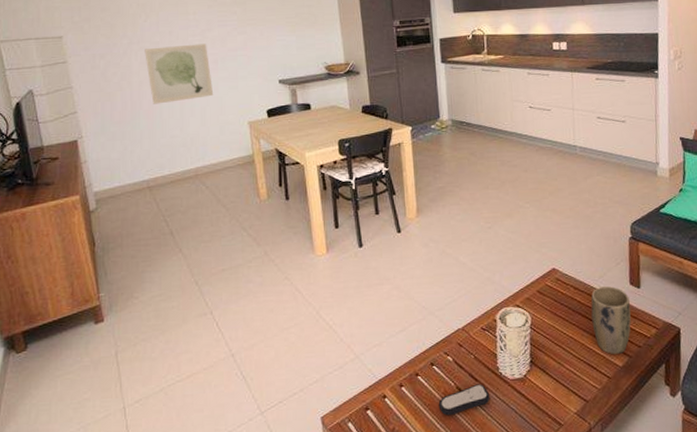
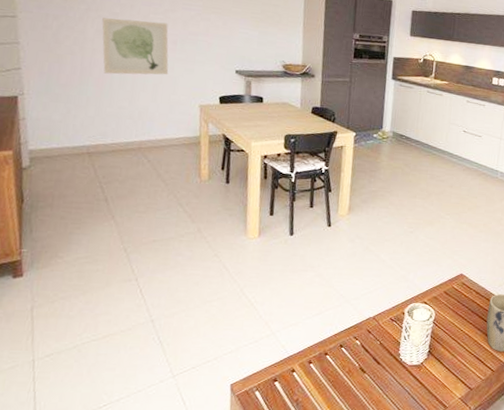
remote control: present [438,384,490,416] -> none [341,367,389,392]

